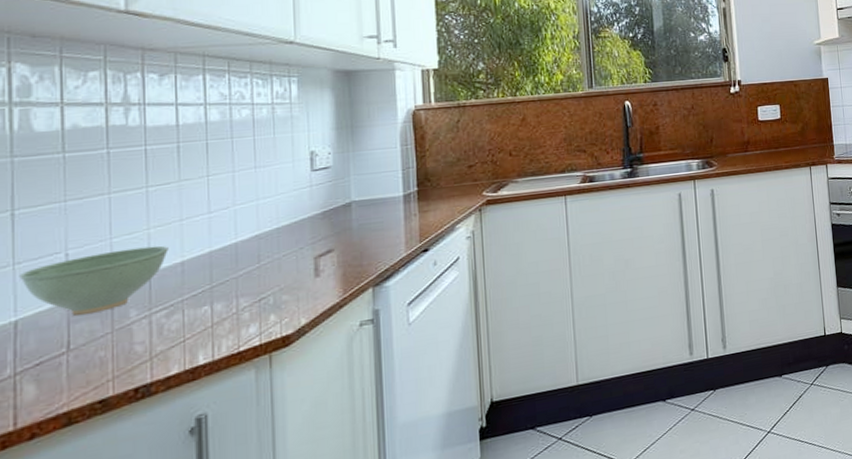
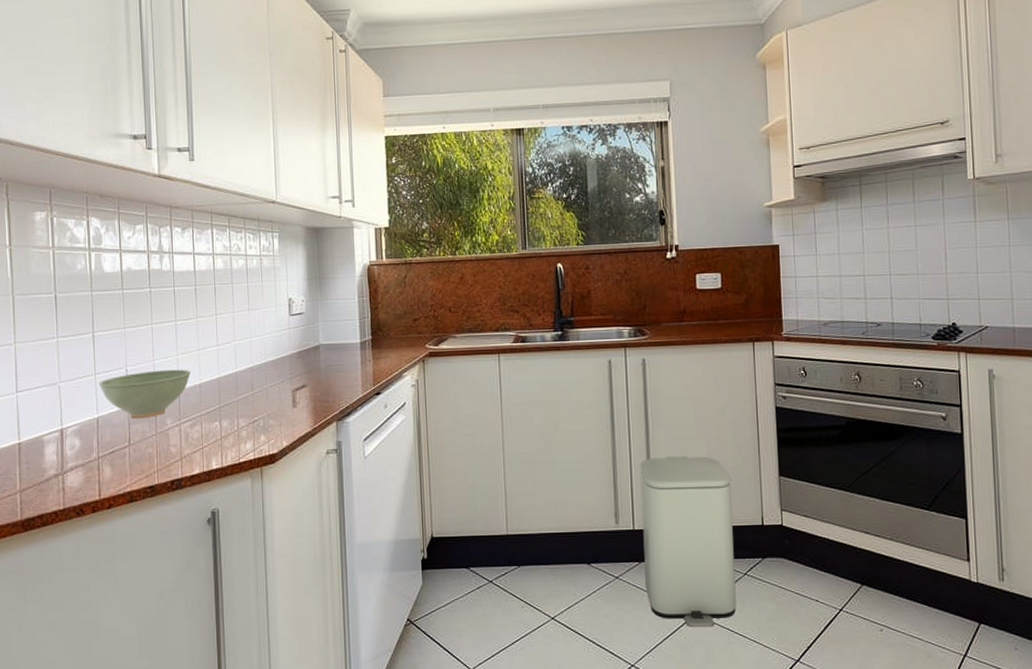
pedal bin: none [711,277,805,446] -> present [640,456,736,628]

